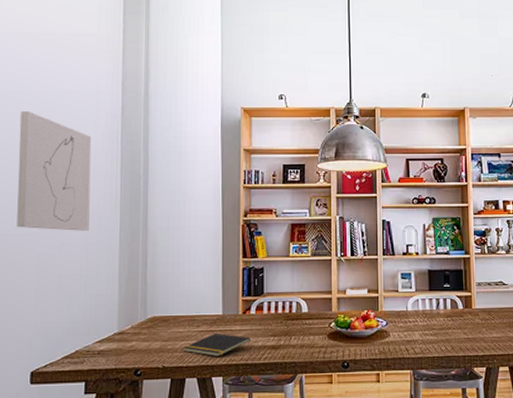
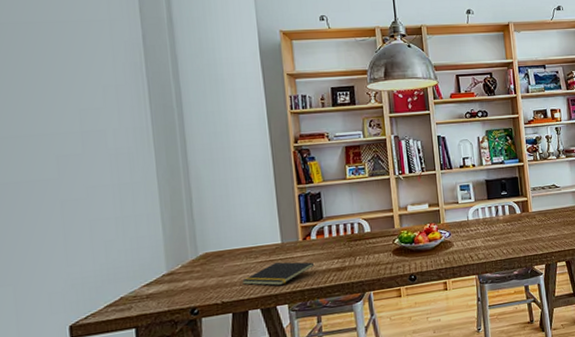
wall art: present [17,111,92,231] -> none [17,44,120,174]

